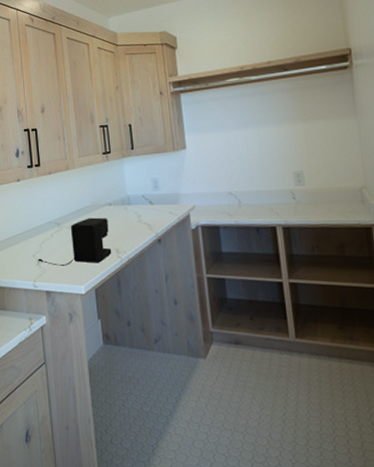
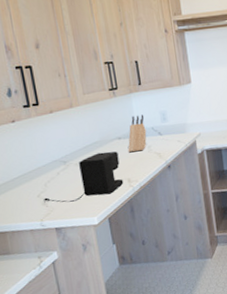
knife block: none [117,181,137,221] -> present [128,114,147,153]

